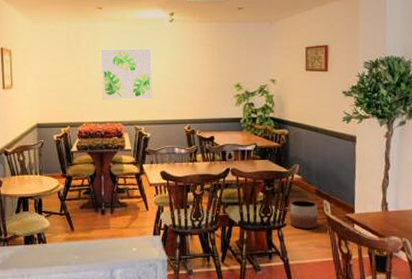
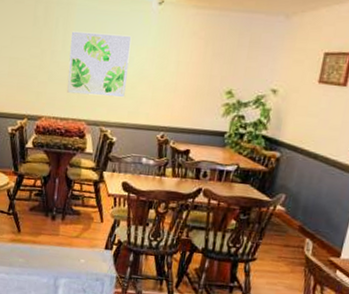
planter: present [289,200,318,229] -> none [261,234,297,268]

